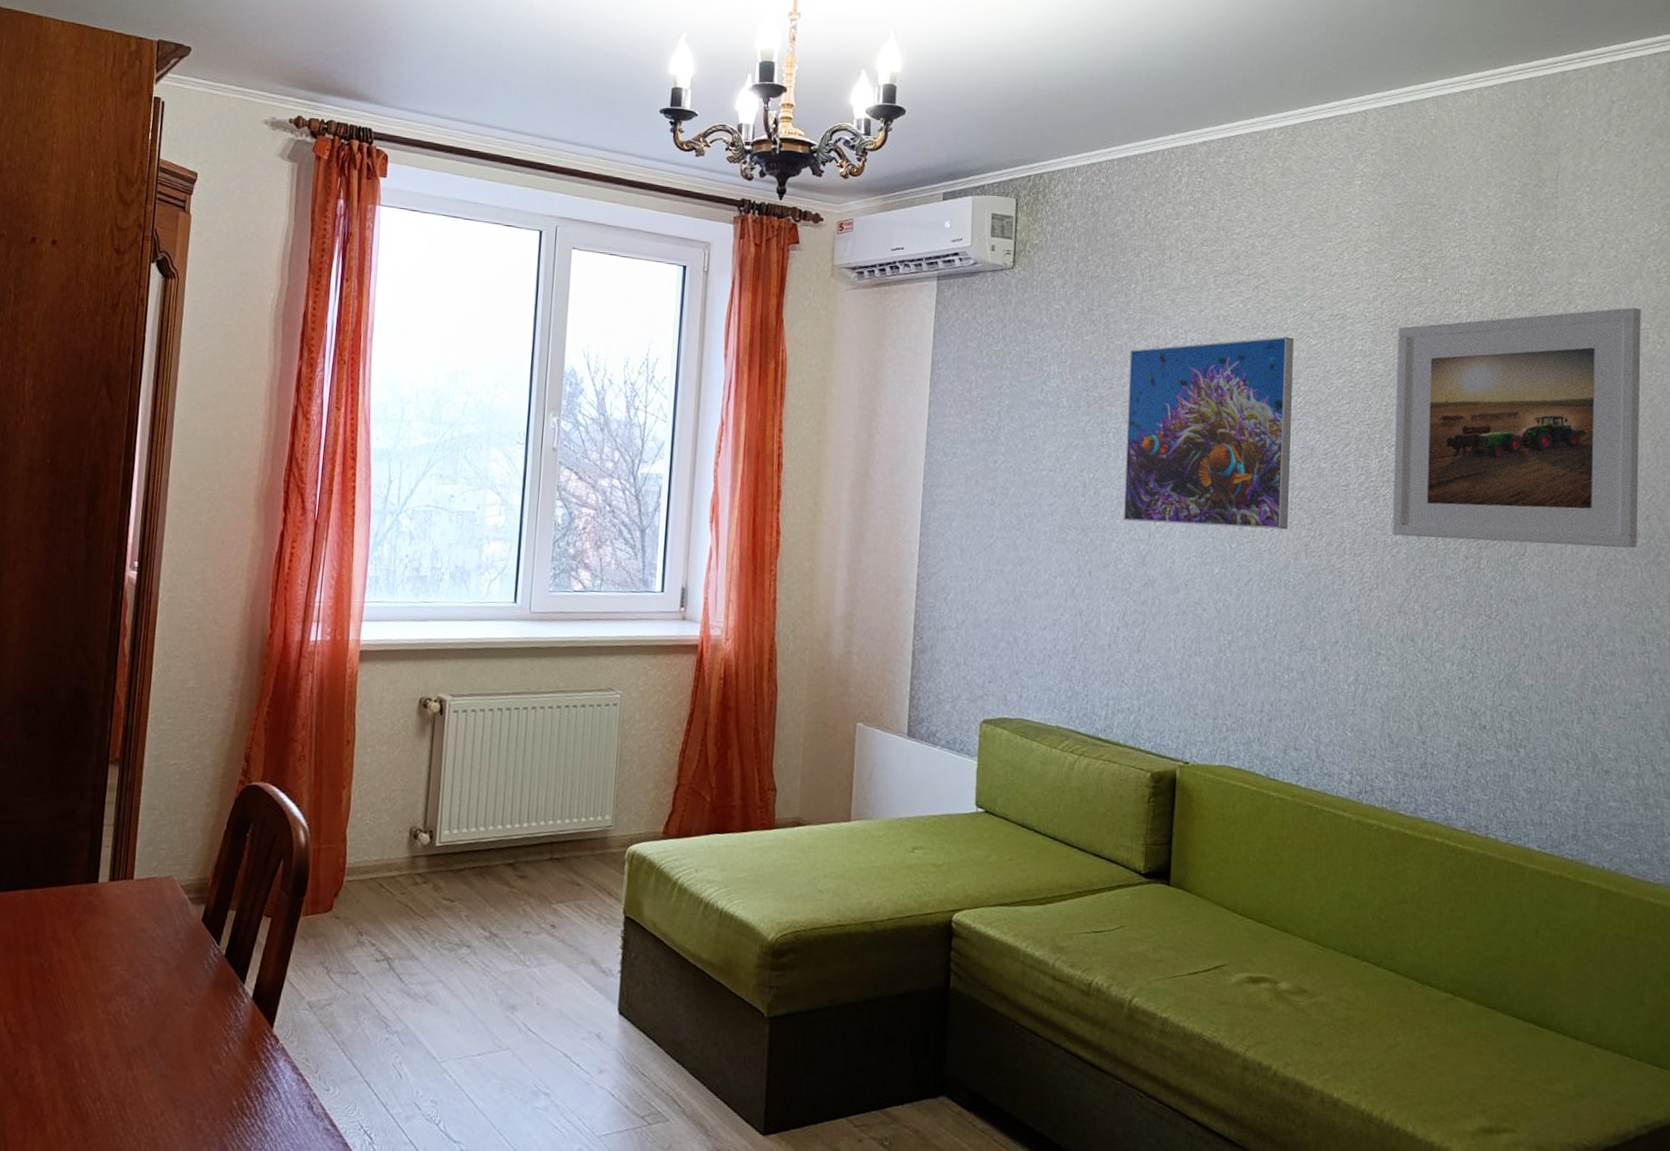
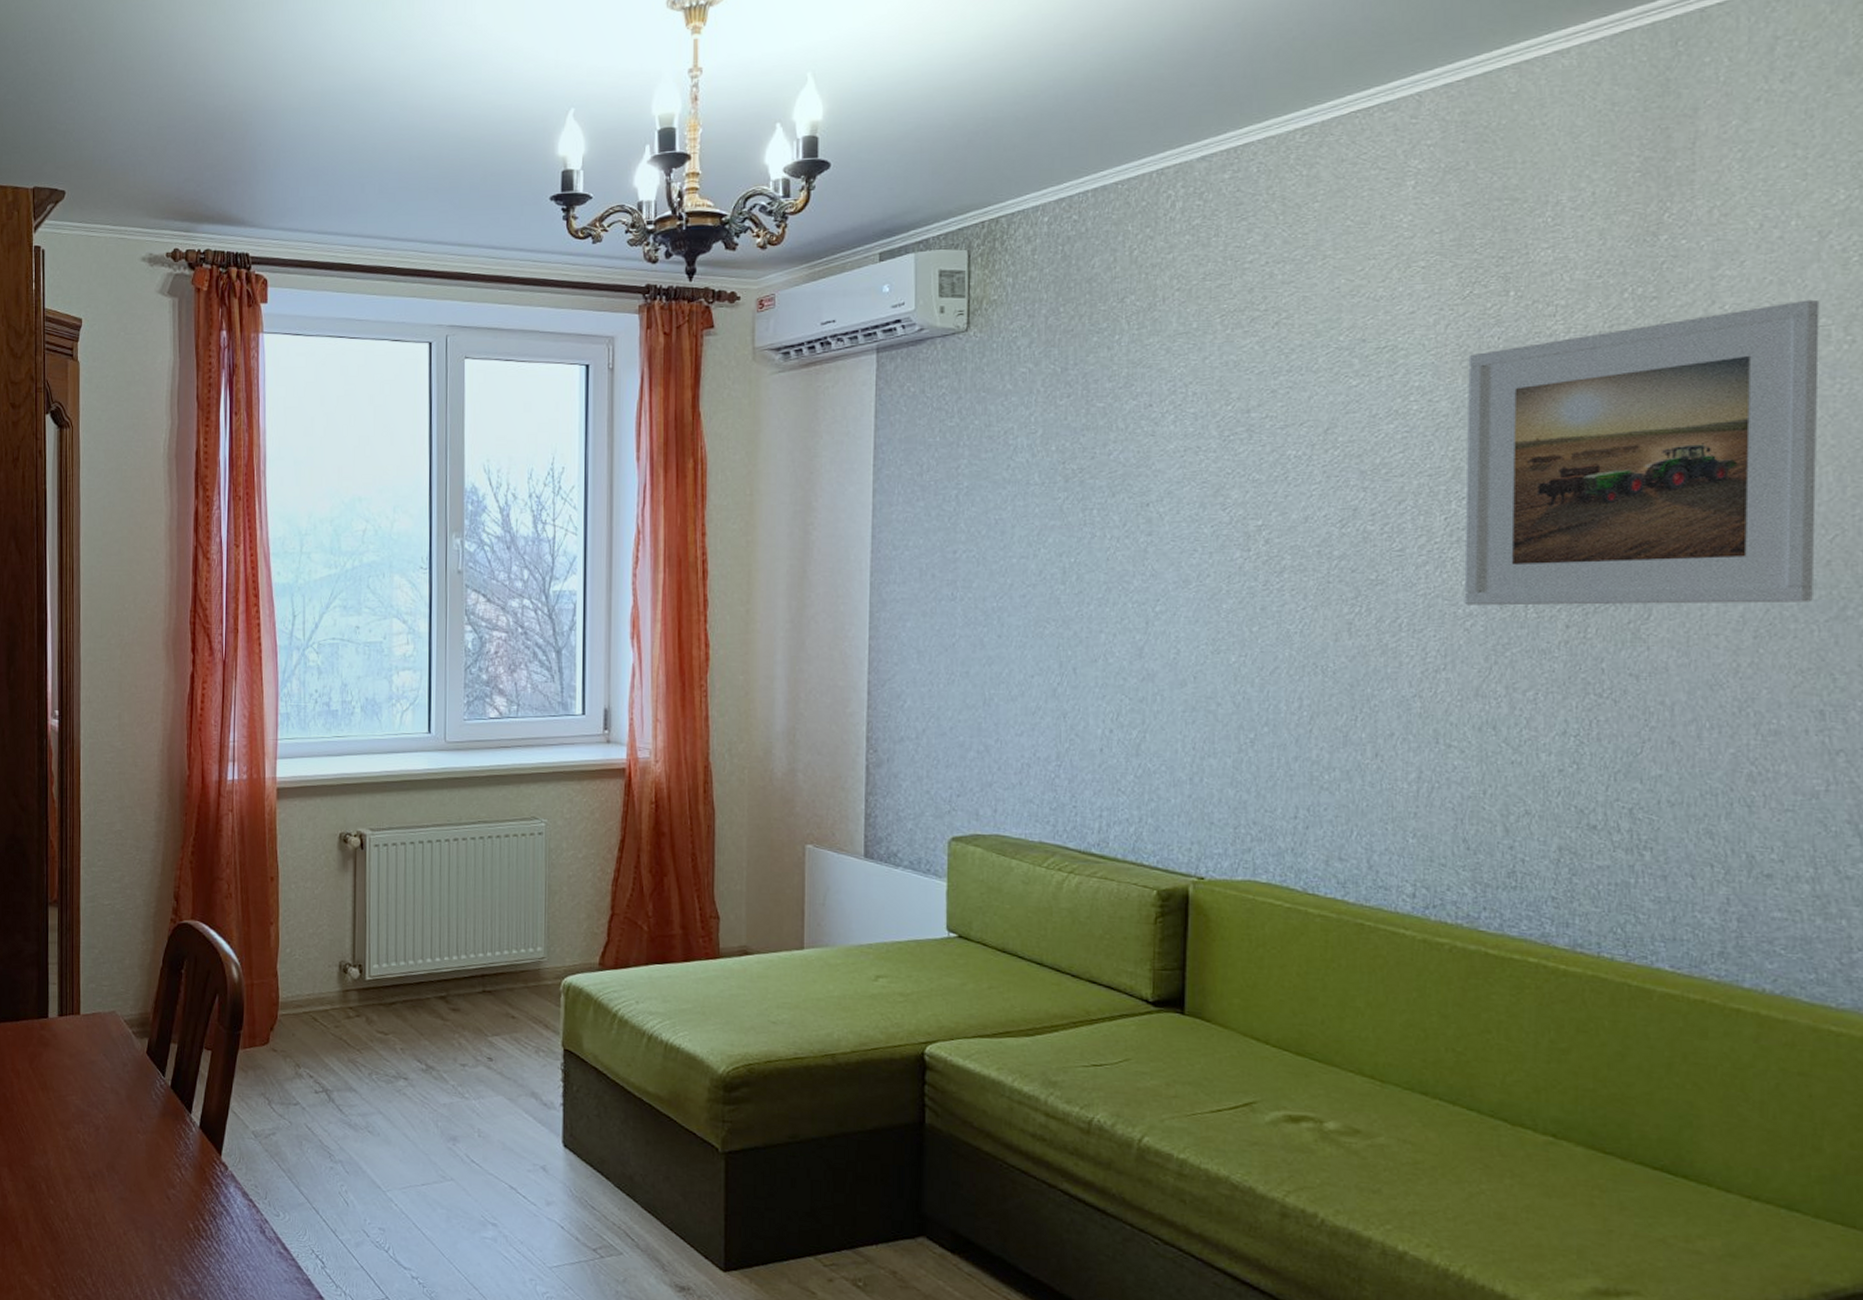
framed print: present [1123,336,1294,530] -> none [1113,379,1327,609]

